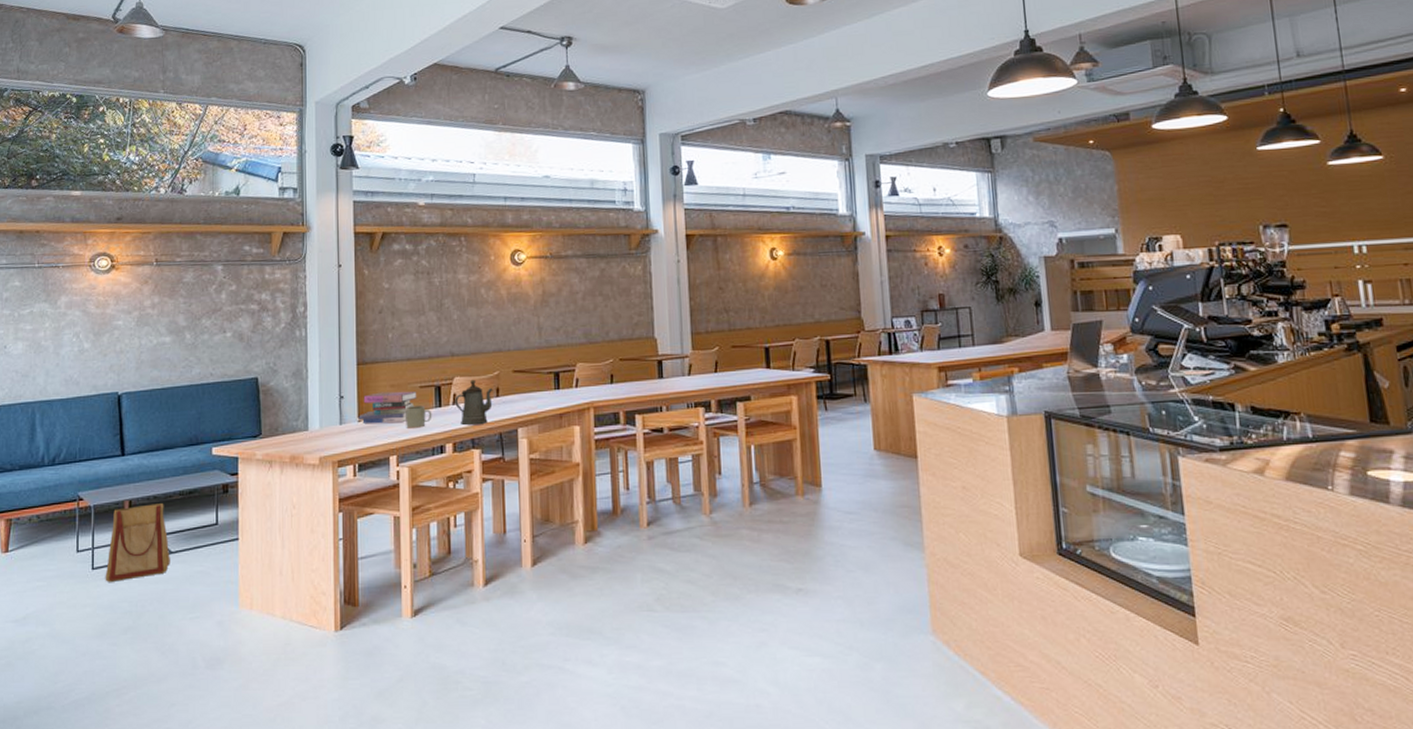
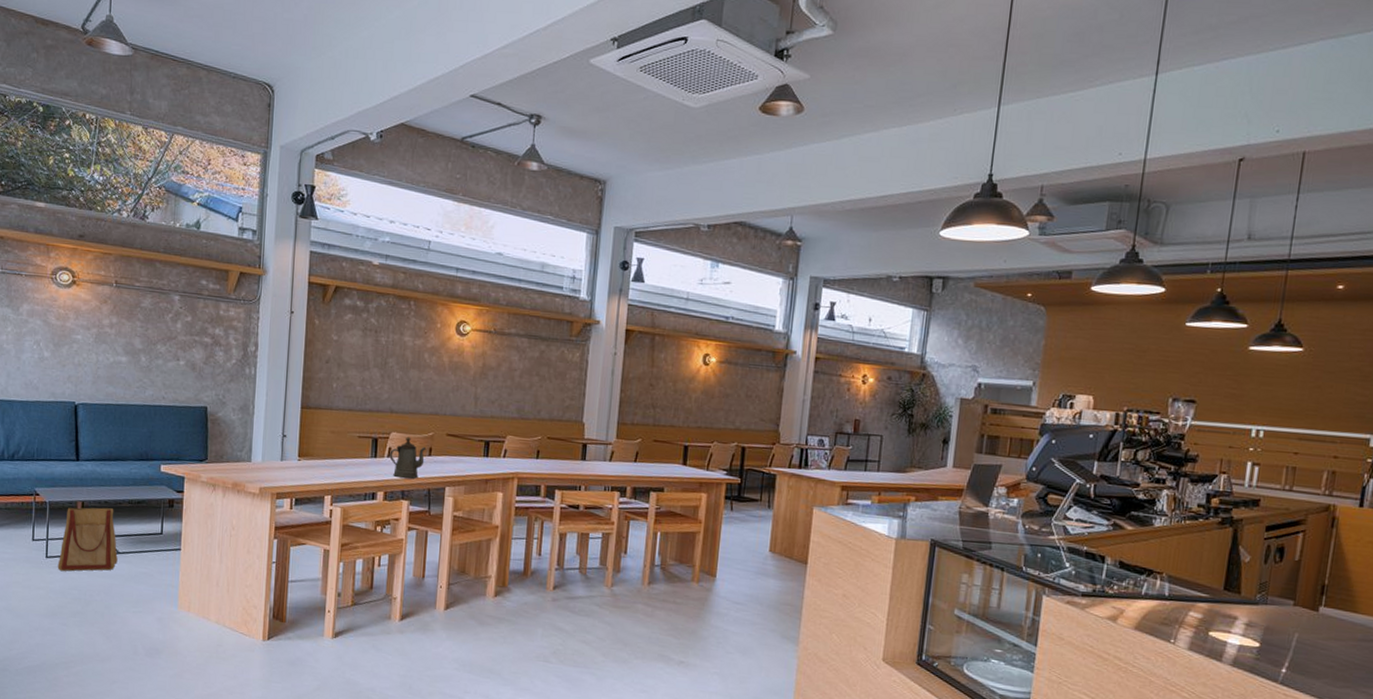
books: present [358,391,417,423] -> none [298,436,355,467]
mug: present [404,405,432,430] -> none [341,453,368,475]

